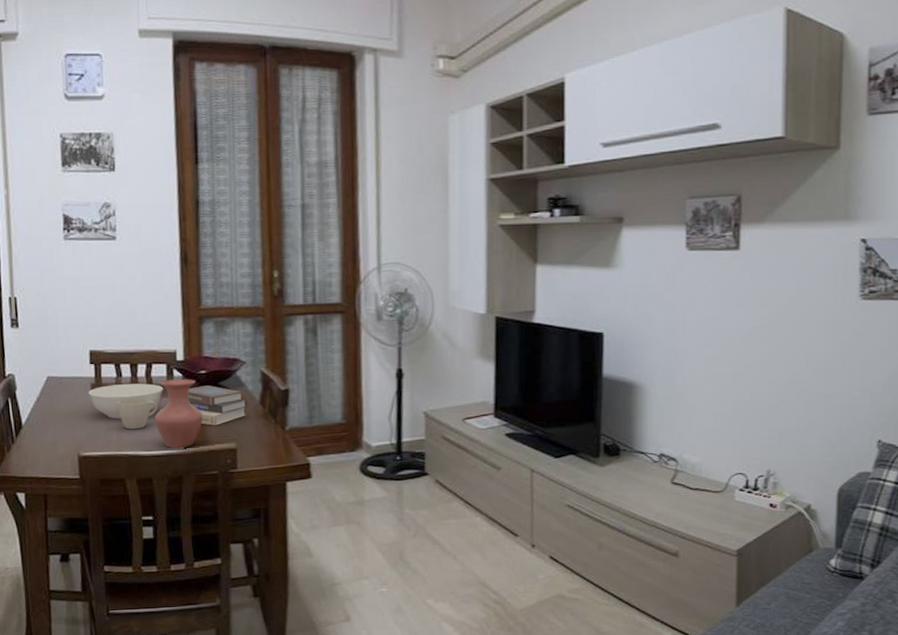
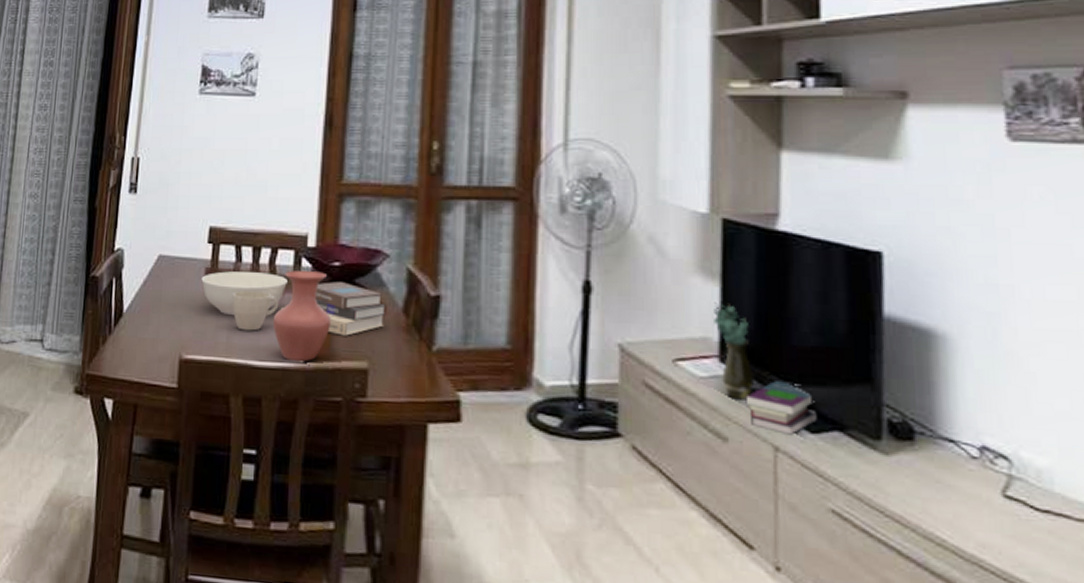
vase: none [490,376,519,442] -> present [713,302,755,400]
books: none [512,426,559,461] -> present [745,381,817,435]

